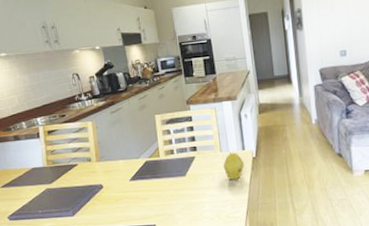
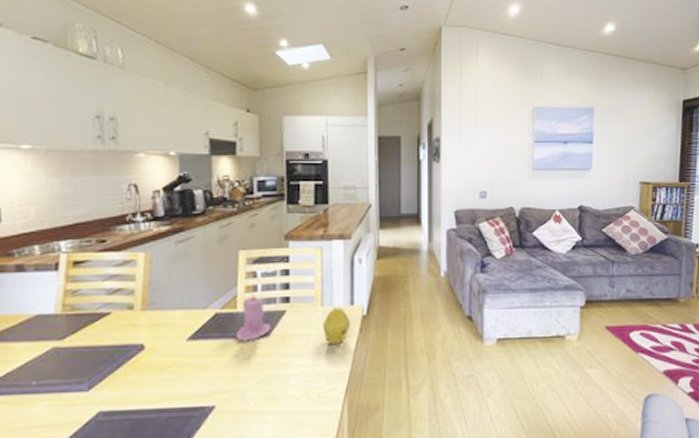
candle: none [162,146,186,180] -> present [236,294,271,342]

